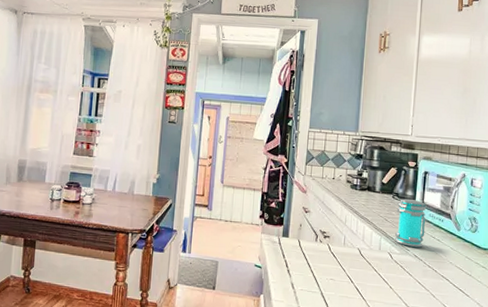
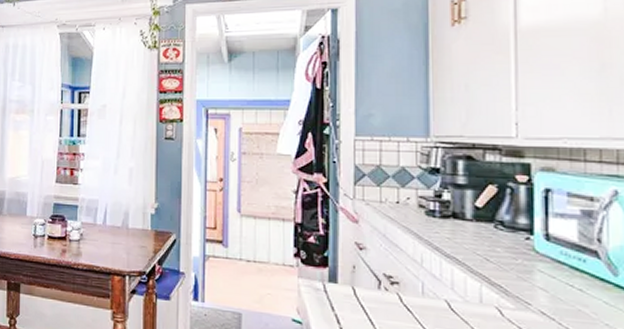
jar: present [394,198,426,247] -> none [503,228,556,300]

